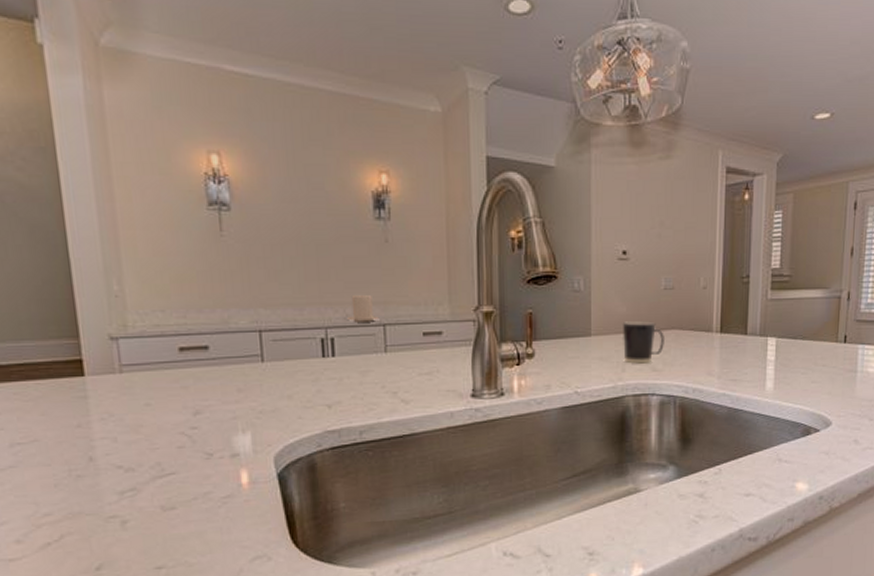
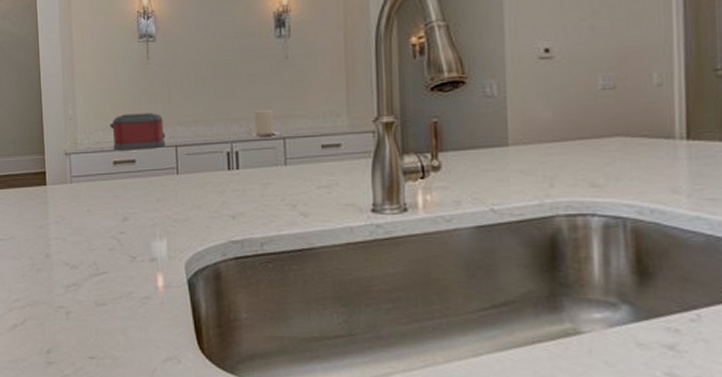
toaster: none [171,293,247,335] -> present [109,112,166,151]
mug: present [622,321,664,364] -> none [547,127,606,178]

